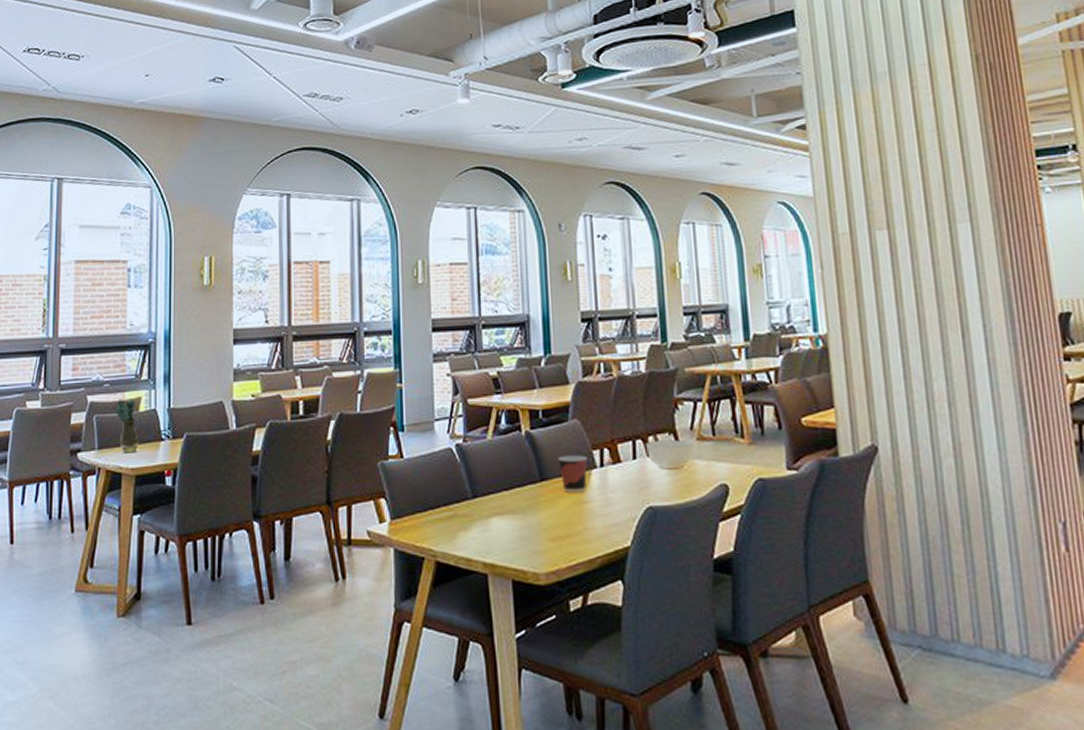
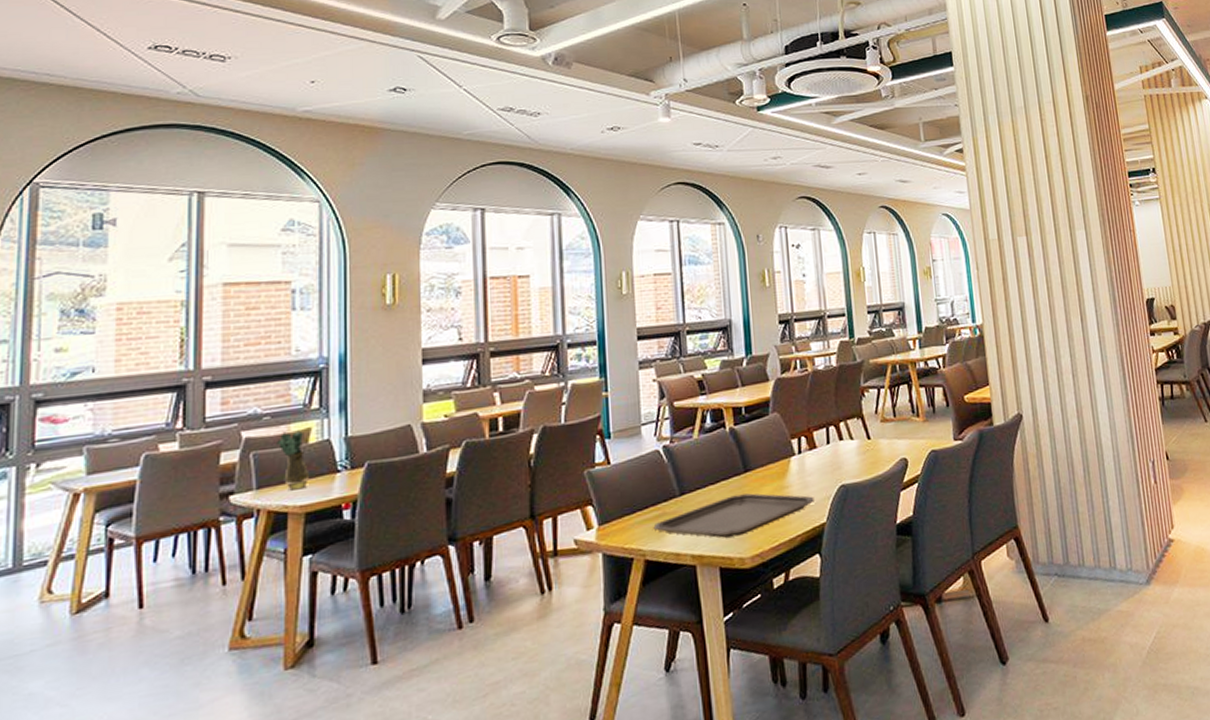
tray: none [444,504,618,549] -> present [653,493,815,538]
cup: present [559,455,588,493] -> none [761,444,787,481]
bowl: present [645,440,694,470] -> none [837,423,879,451]

